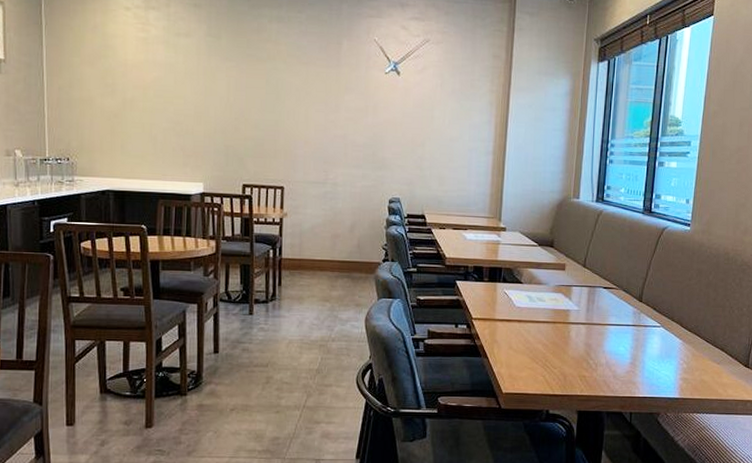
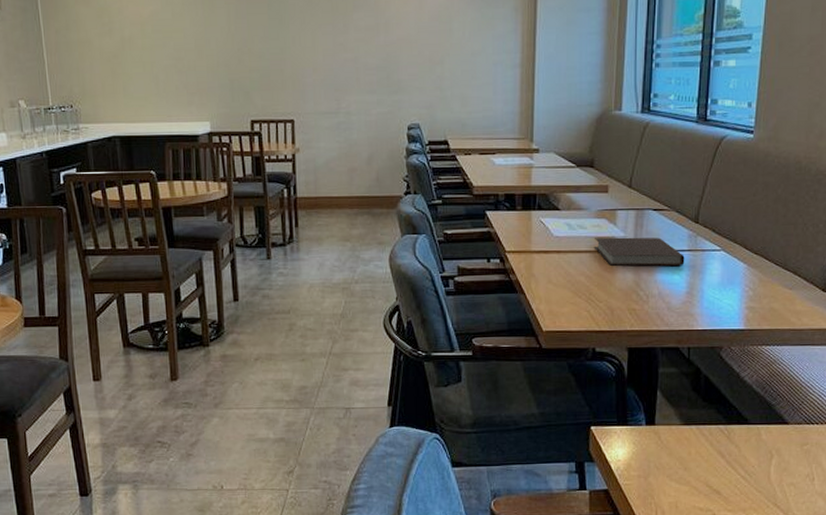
notebook: none [552,310,630,338] -> present [595,237,685,267]

